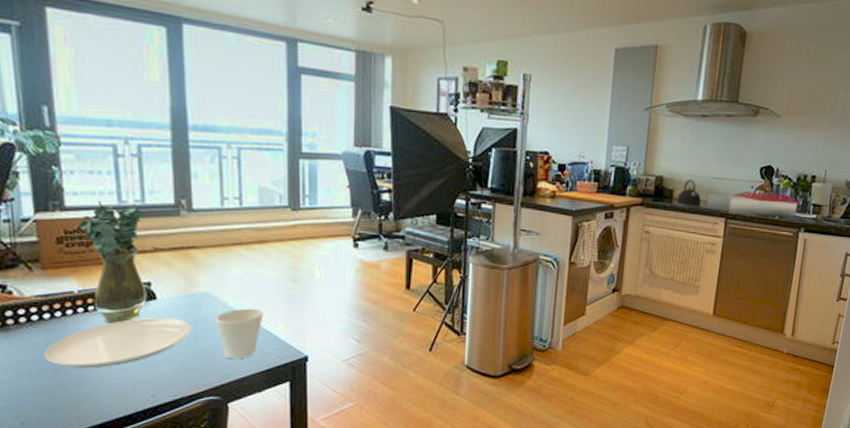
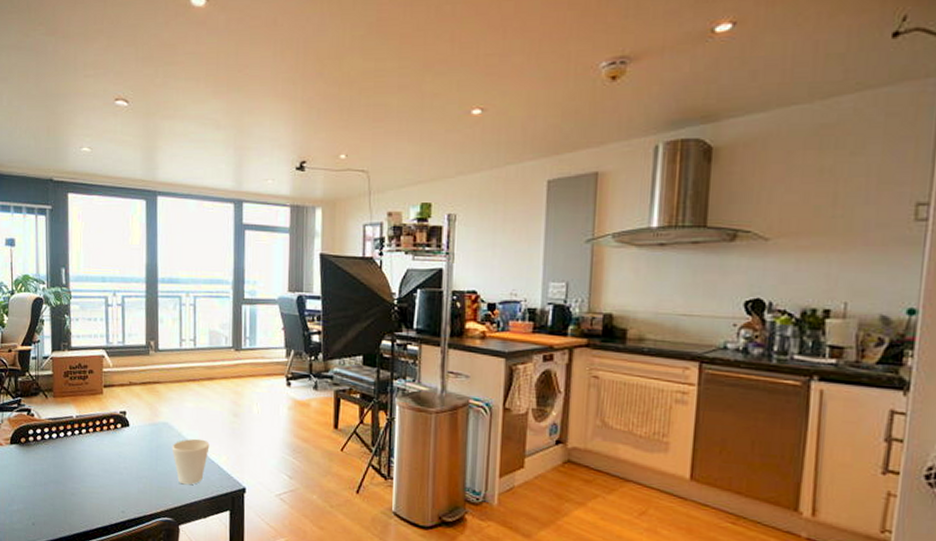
plate: present [44,318,192,369] -> none [51,442,154,483]
vase: present [78,201,147,323] -> none [79,342,124,445]
kettle: present [676,178,702,211] -> none [632,316,665,353]
dish rack: present [706,191,802,217] -> none [671,330,812,362]

